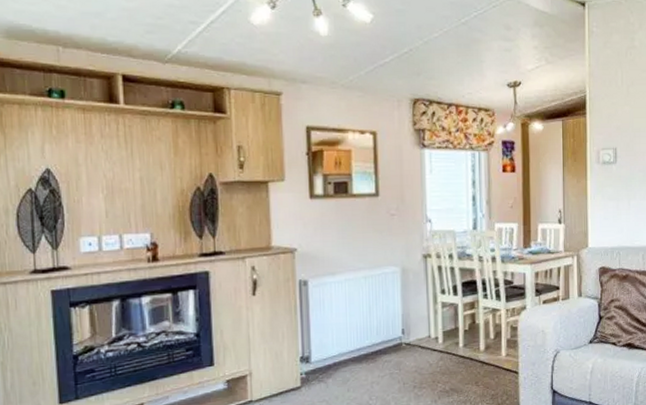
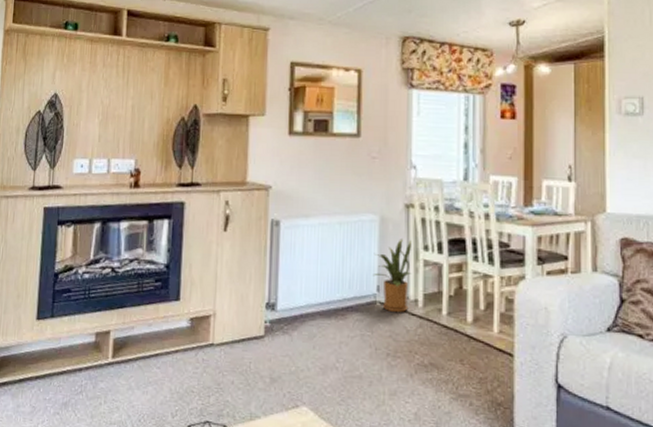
house plant: none [398,285,432,351] -> present [373,239,412,313]

